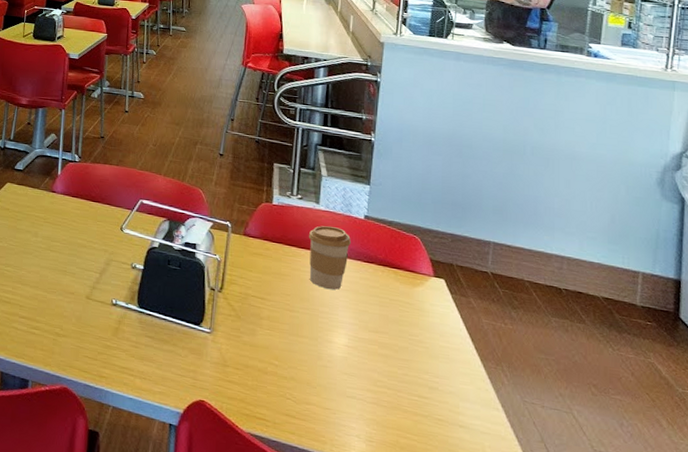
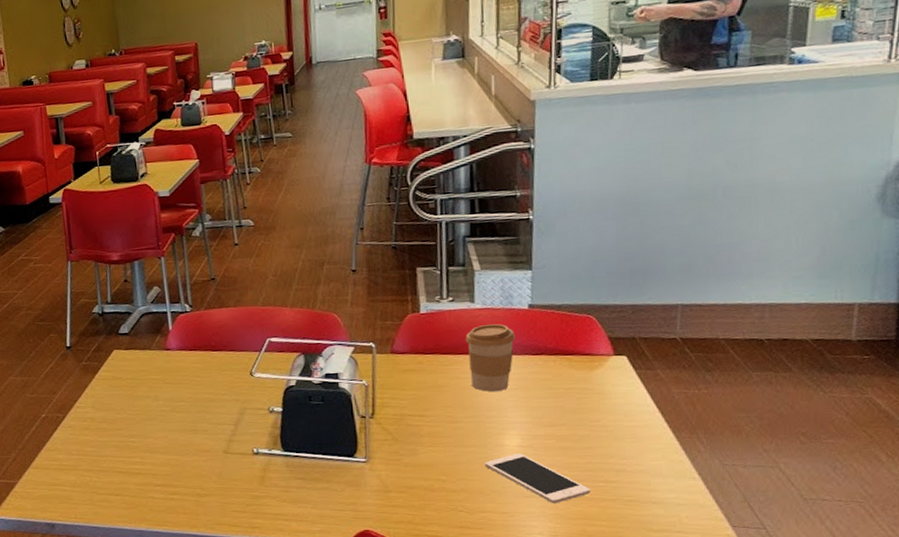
cell phone: none [314,352,406,409] -> present [484,453,591,504]

